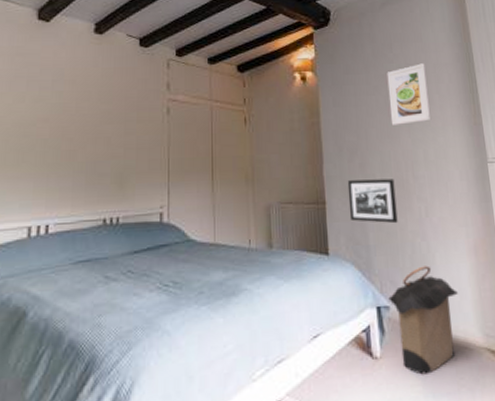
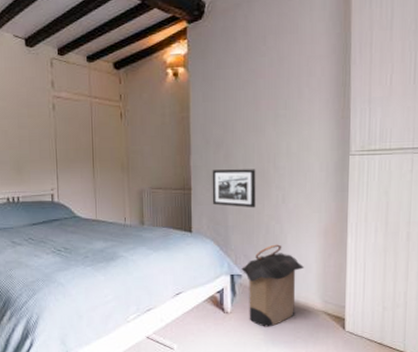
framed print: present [387,63,432,125] -> none [257,56,299,119]

